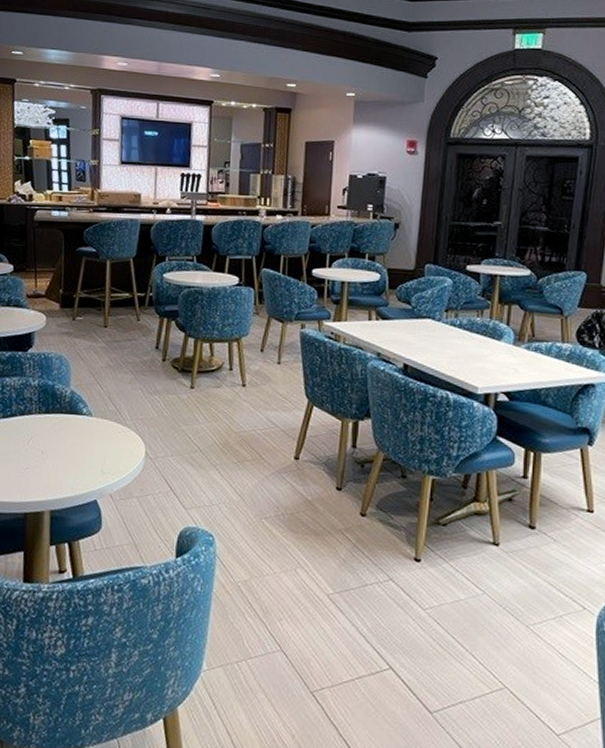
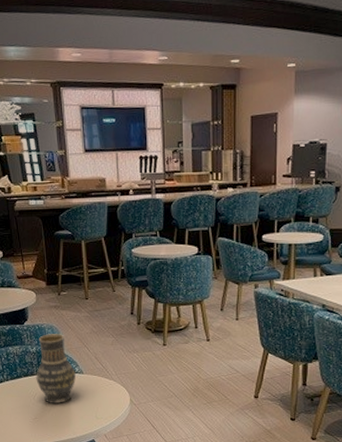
vase: none [33,365,83,452] -> present [36,334,76,403]

